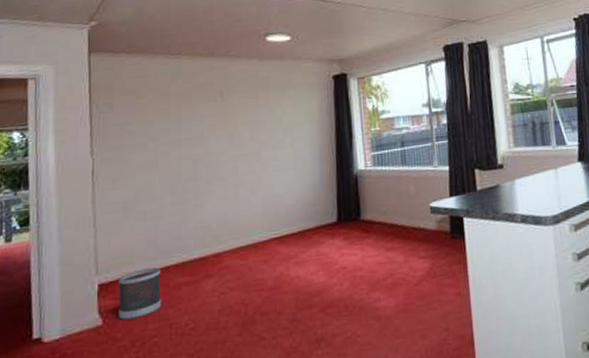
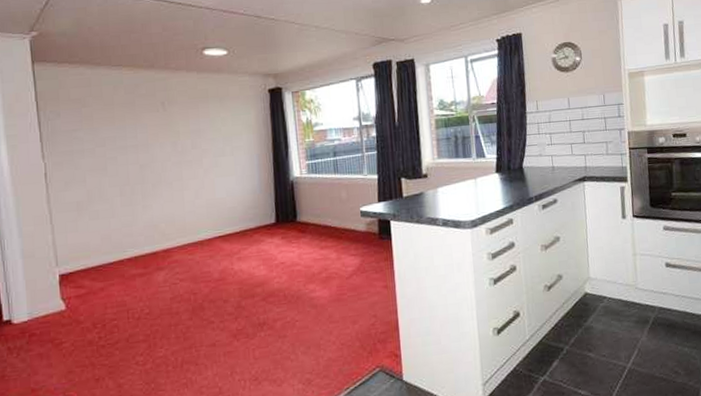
wastebasket: present [117,267,161,321] -> none [76,260,118,306]

